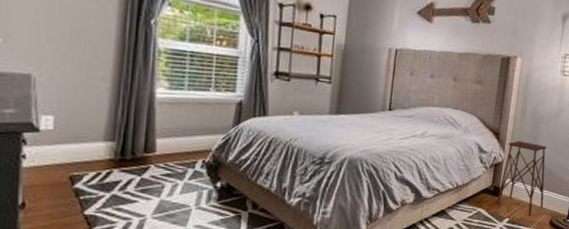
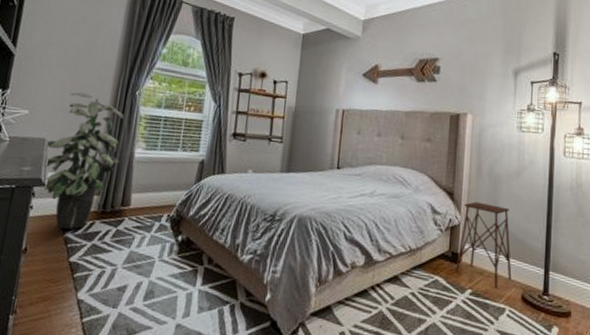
indoor plant: none [34,17,138,180] -> present [43,92,125,229]

